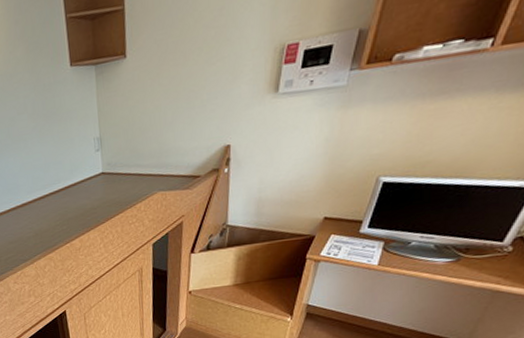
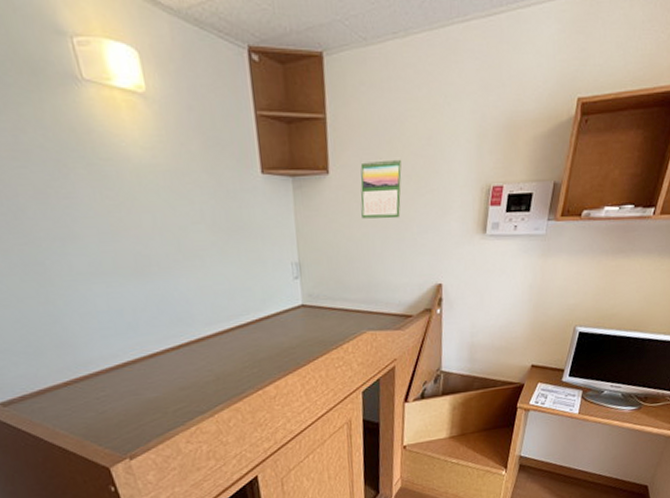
calendar: none [154,32,194,93] -> present [360,157,402,219]

